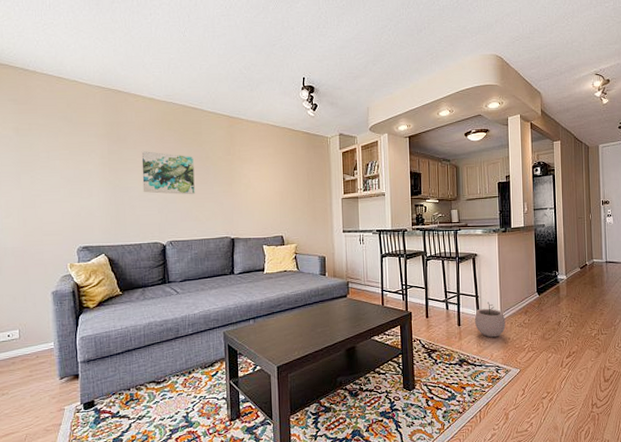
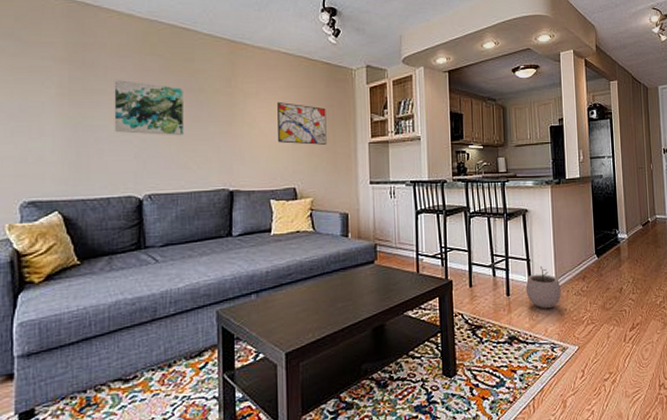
wall art: none [267,166,308,201] -> present [277,102,327,145]

